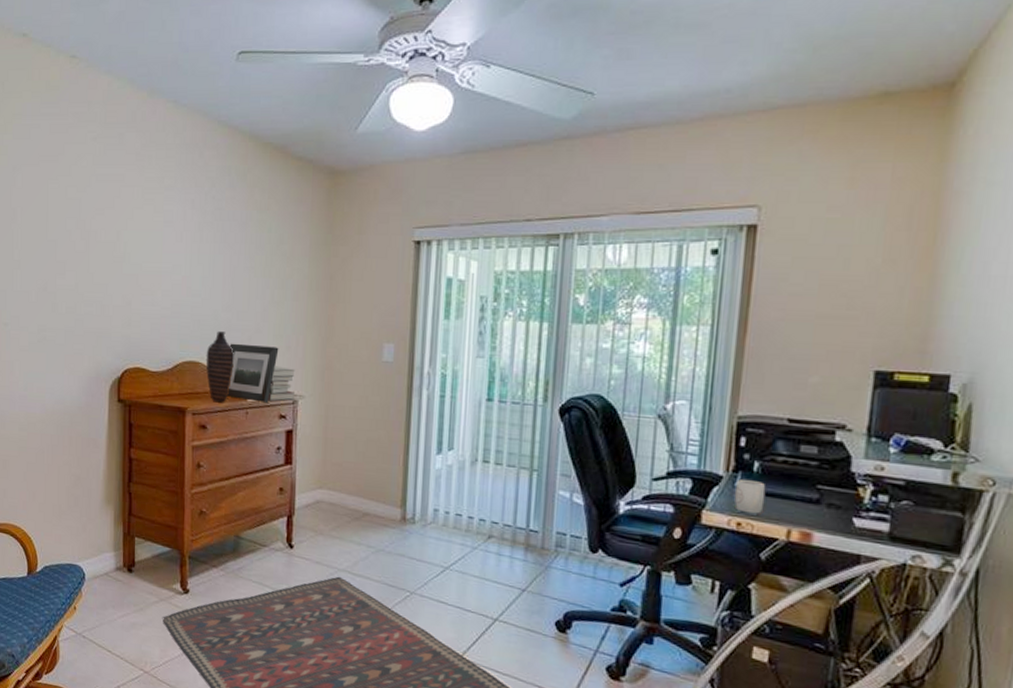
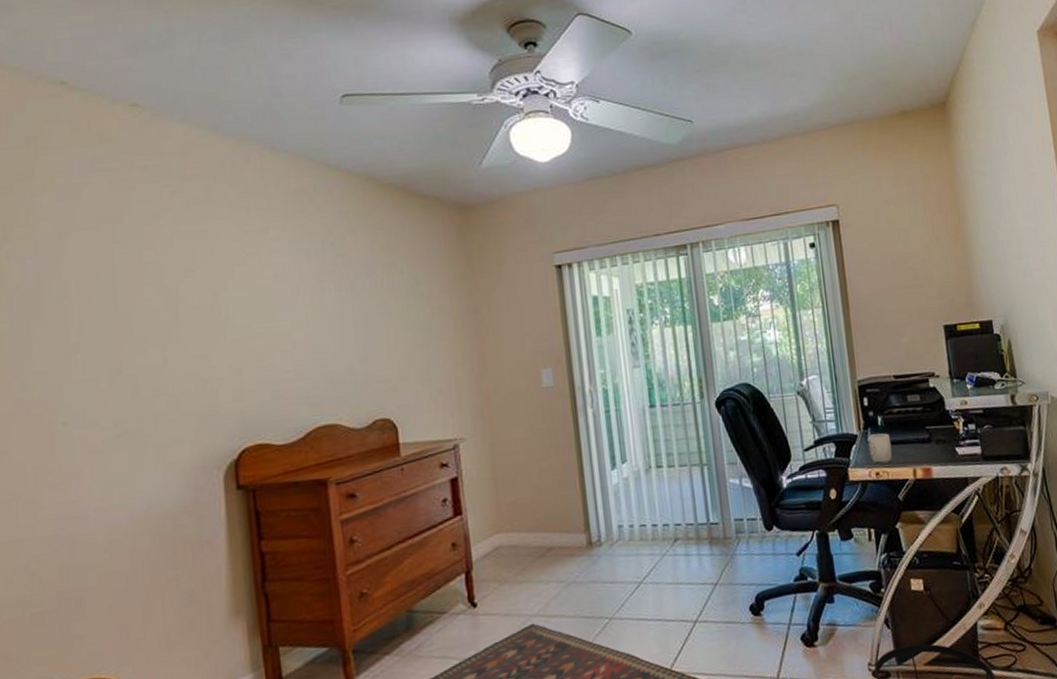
decorative vase: present [205,331,235,403] -> none [344,385,380,465]
picture frame: present [227,343,279,404] -> none [373,392,430,456]
books: present [267,366,295,402] -> none [424,411,454,452]

